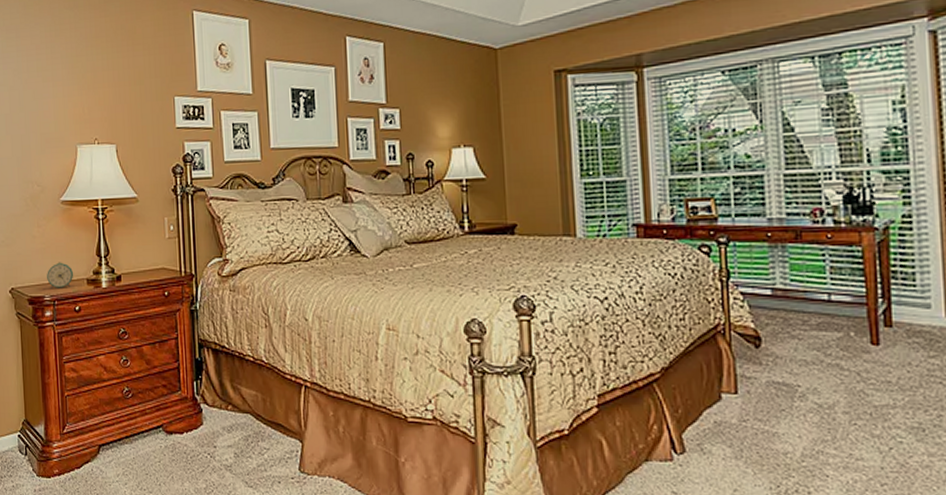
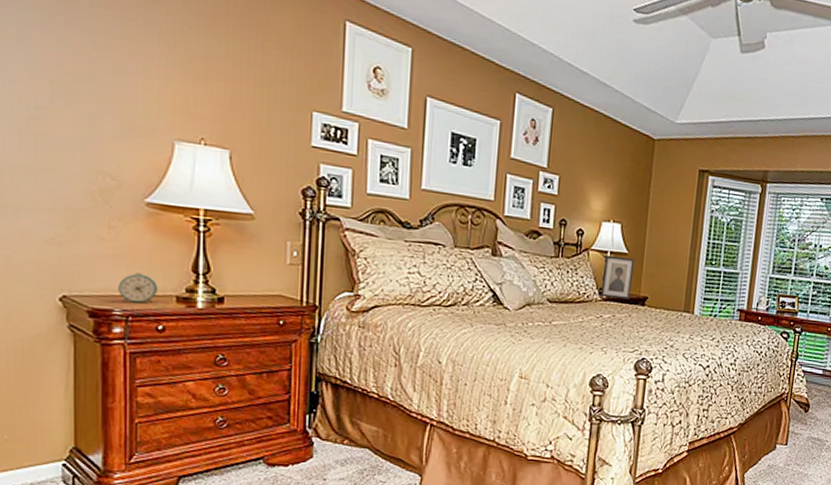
picture frame: none [461,184,496,231] -> present [600,256,635,300]

